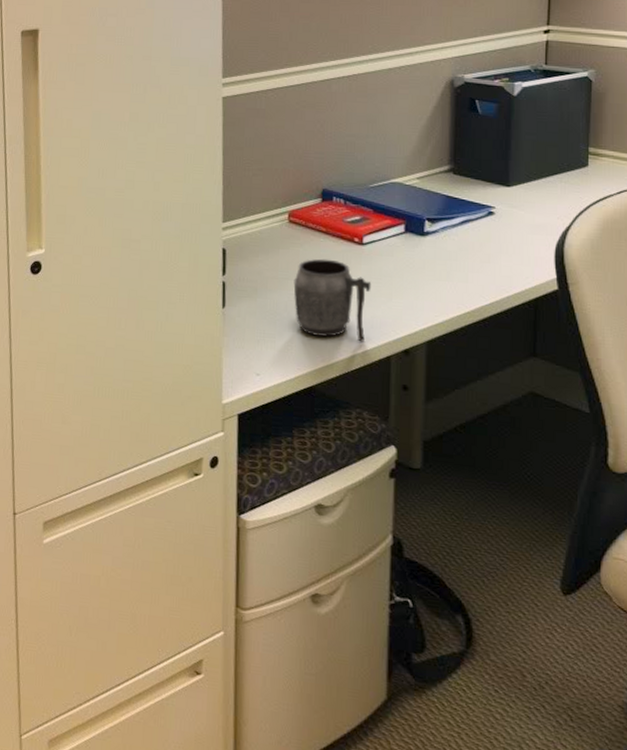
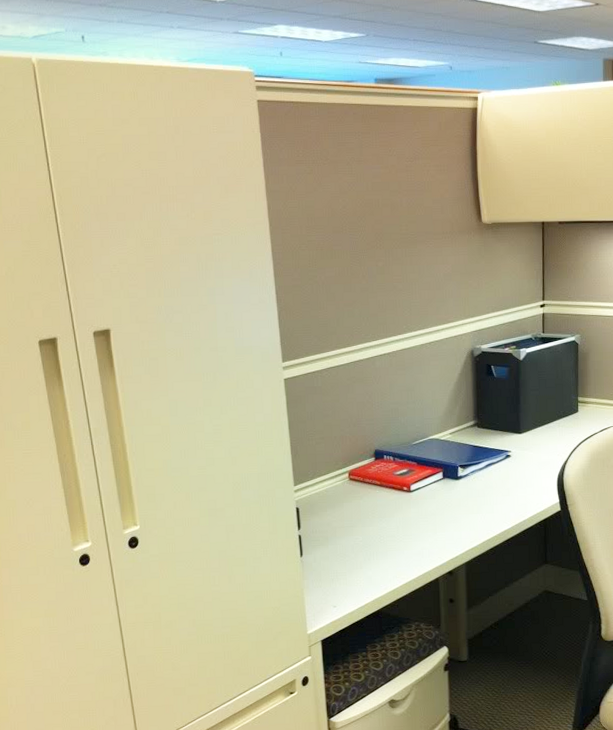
mug: present [293,258,372,342] -> none [357,506,420,570]

